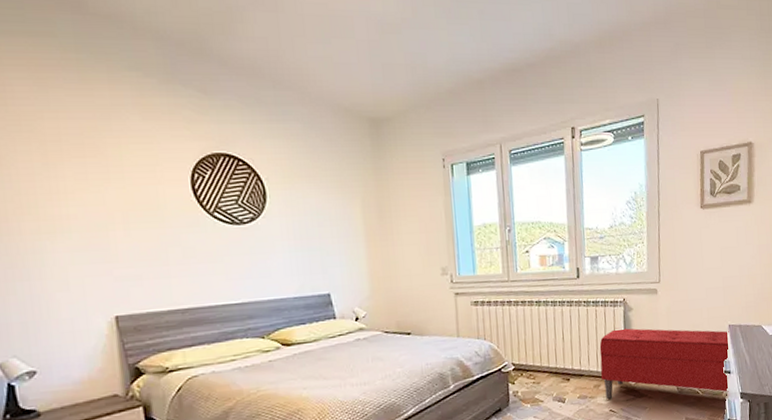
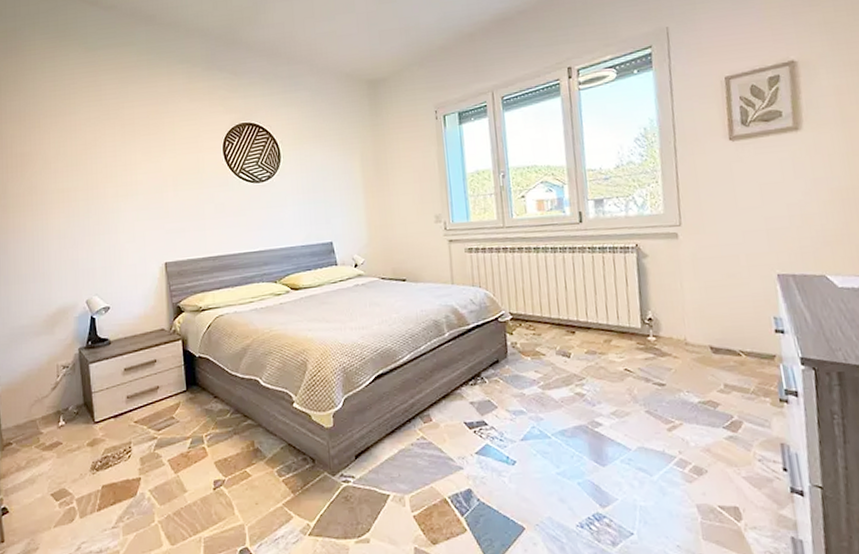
bench: present [599,328,729,399] -> none [609,276,784,356]

